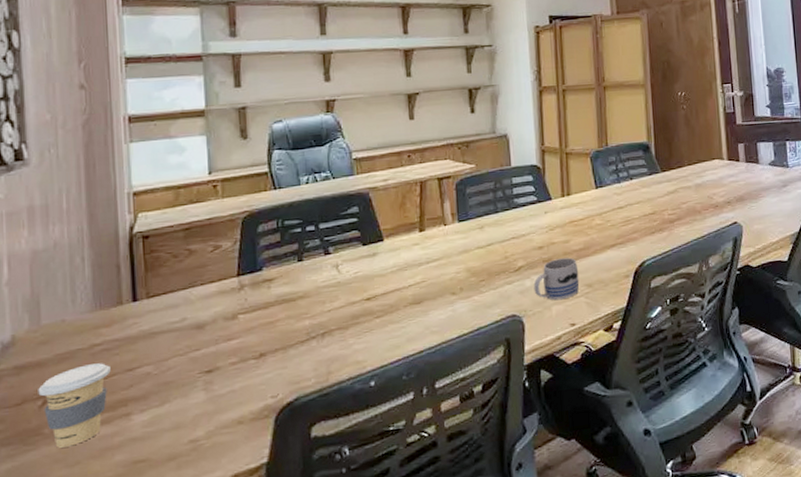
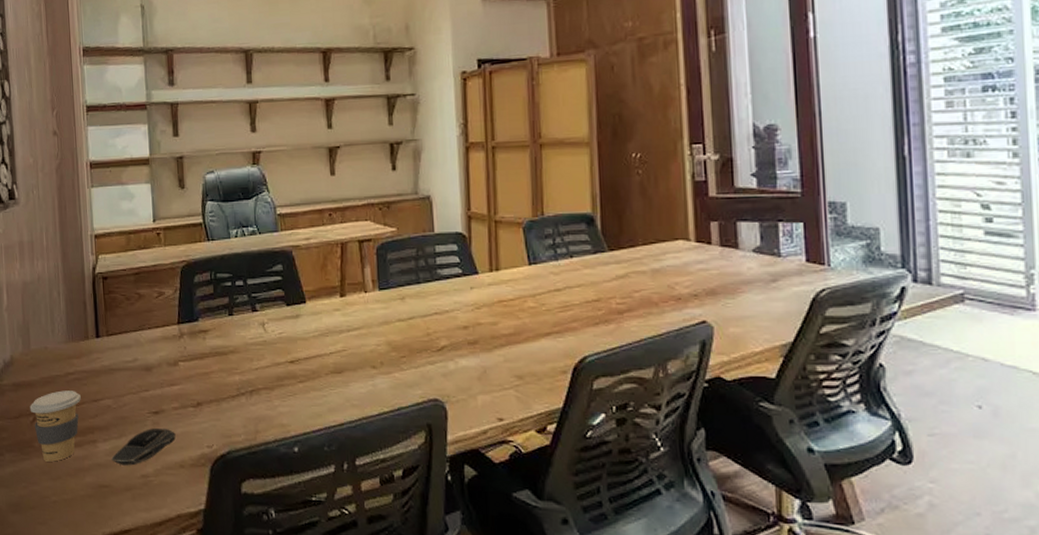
computer mouse: none [150,385,233,435] -> present [111,427,176,466]
mug: present [533,257,580,301] -> none [457,342,509,390]

